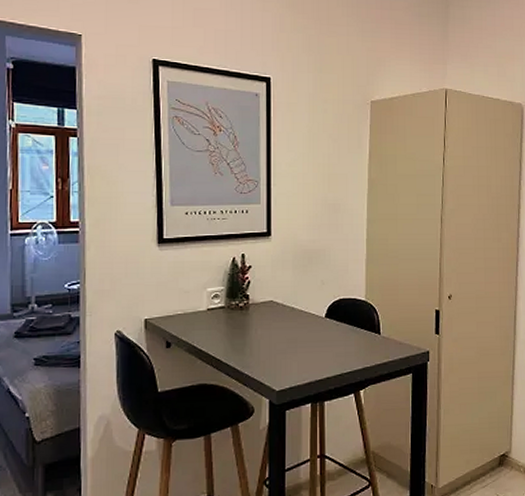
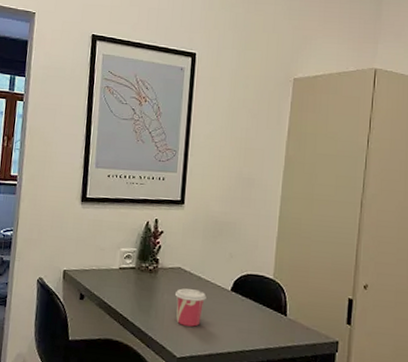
cup: none [268,321,301,359] -> present [174,288,206,327]

